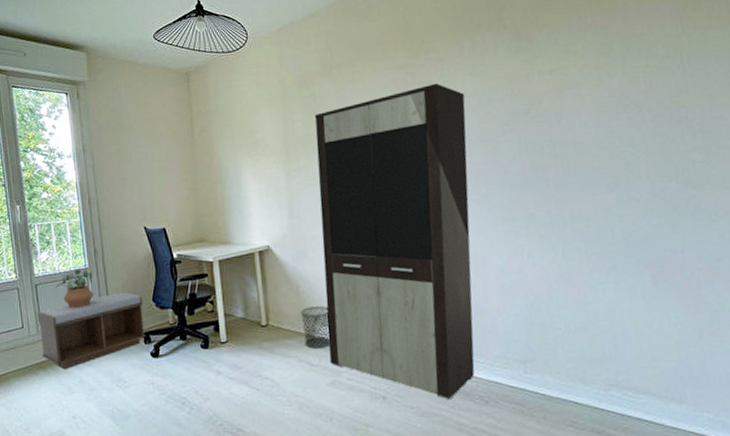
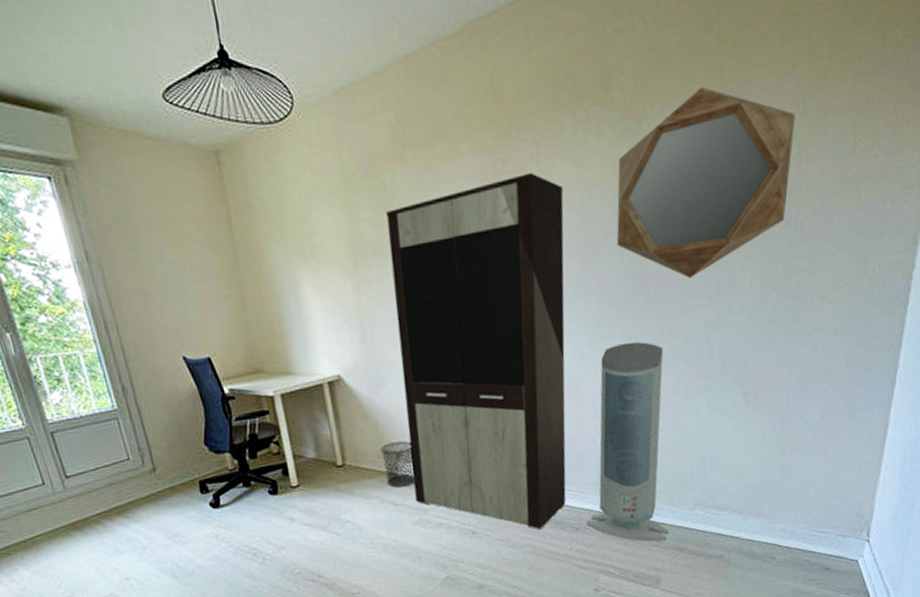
bench: present [37,292,147,370] -> none [59,436,202,529]
potted plant: present [55,269,94,308] -> none [77,411,130,458]
air purifier: none [496,223,584,422] -> present [586,341,669,542]
home mirror: none [512,14,675,168] -> present [616,87,795,278]

